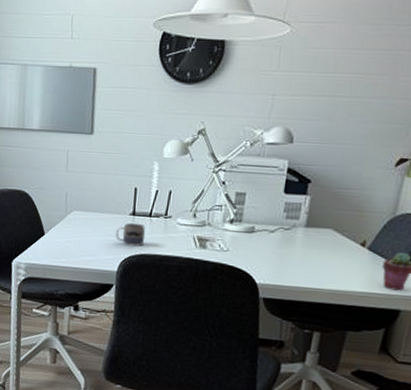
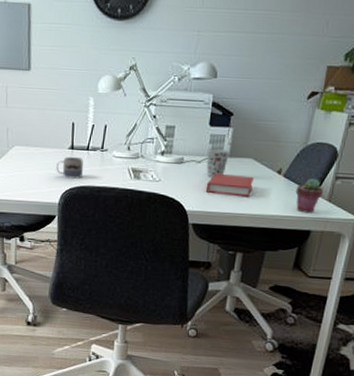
book: none [278,243,335,272] -> present [205,173,255,198]
cup: none [280,217,307,247] -> present [206,148,230,176]

